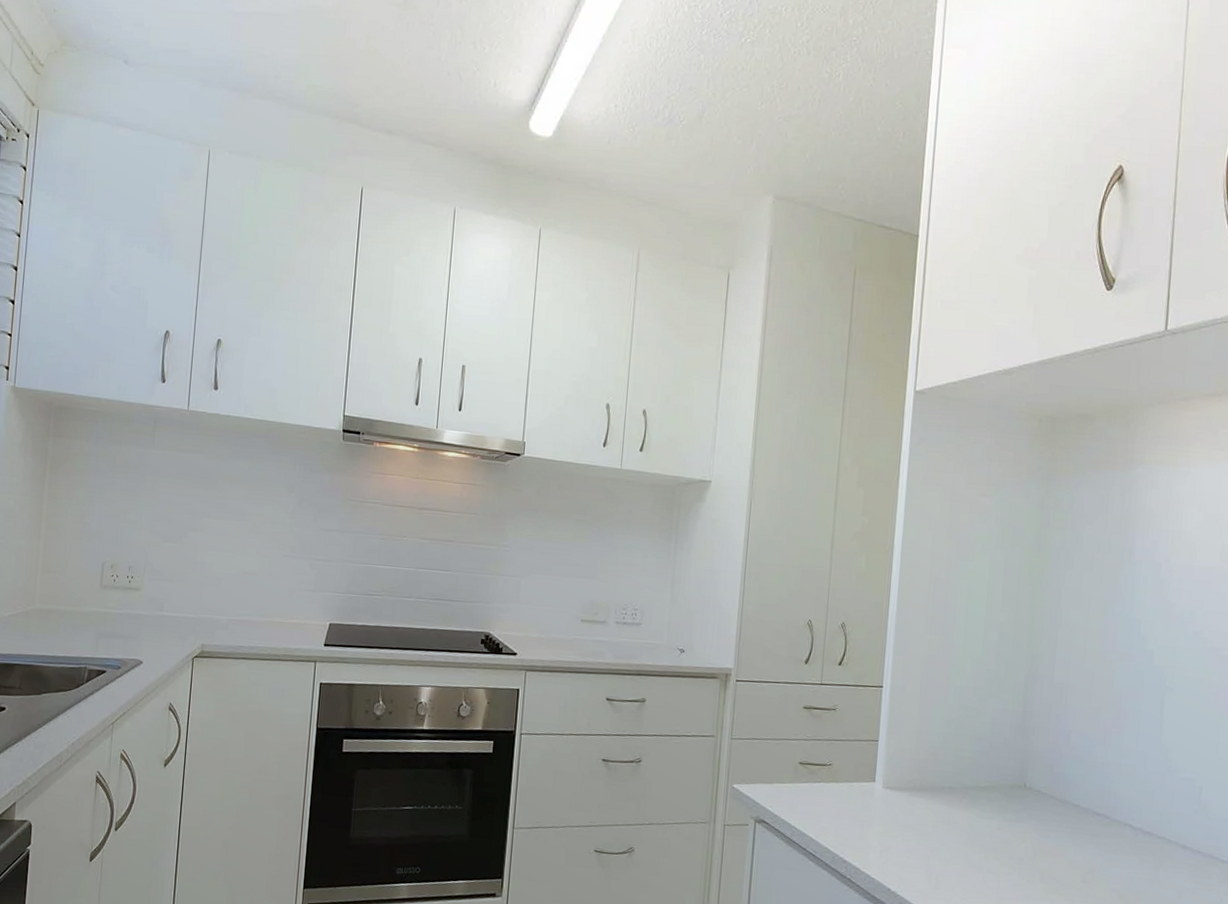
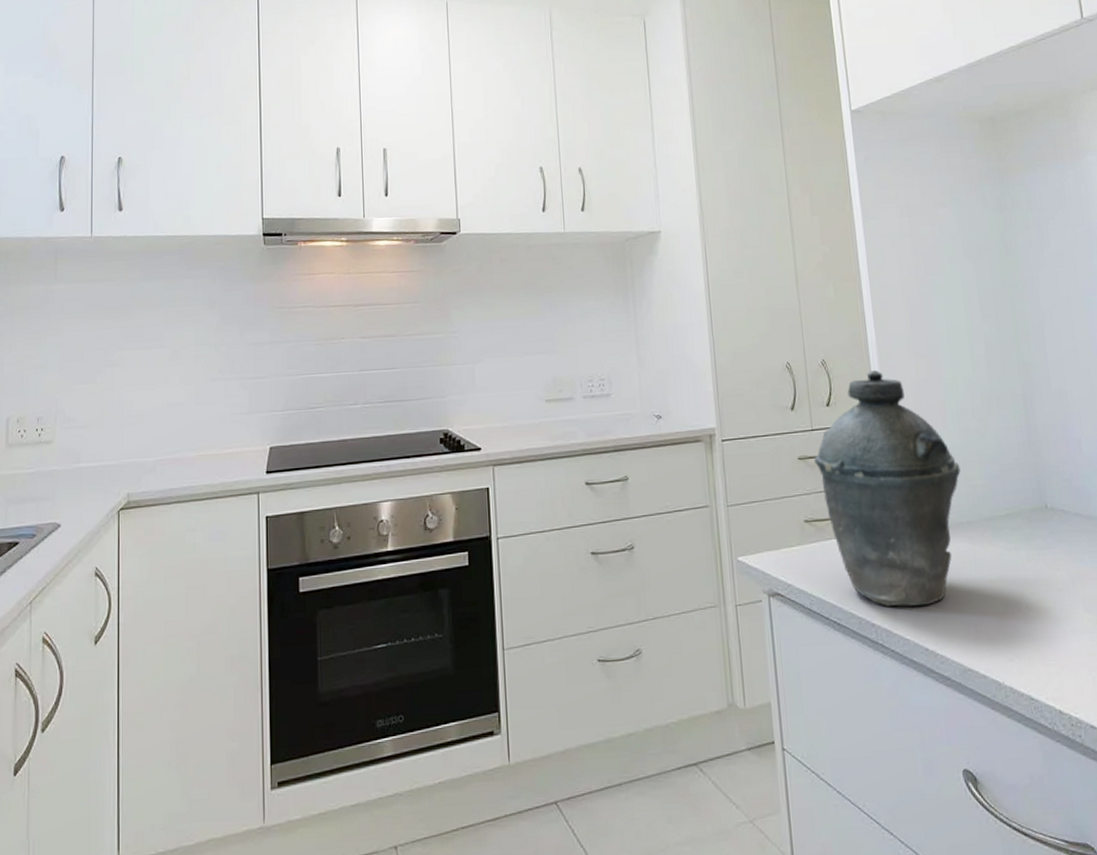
kettle: none [818,639,953,853] -> present [814,370,961,607]

